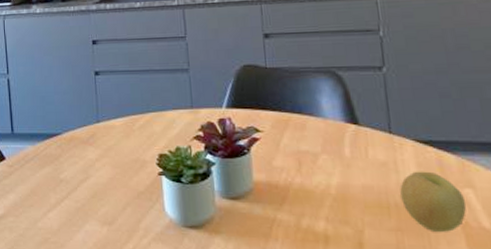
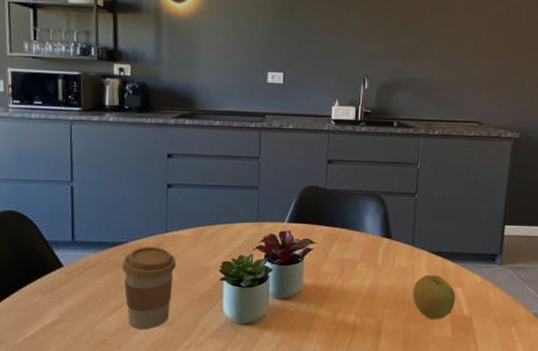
coffee cup: none [58,138,111,228] -> present [122,246,176,329]

